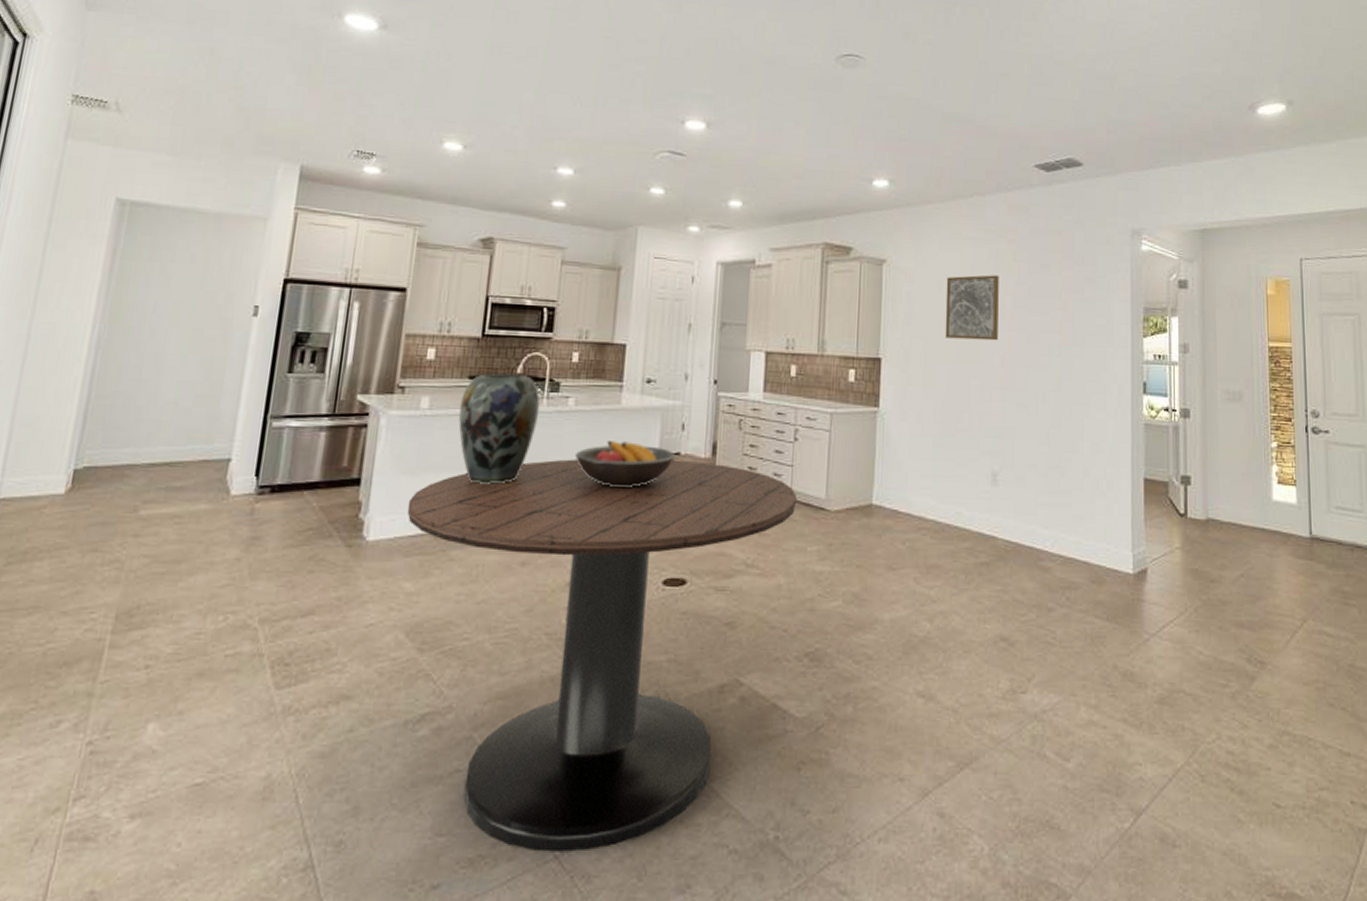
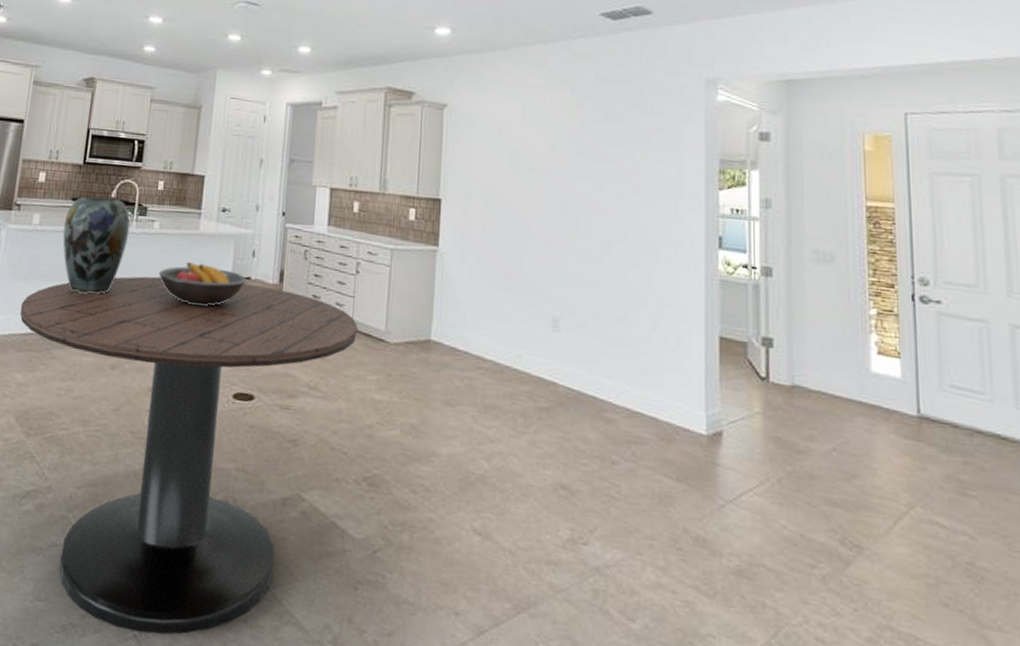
wall art: present [945,275,999,341] -> none [505,121,562,187]

